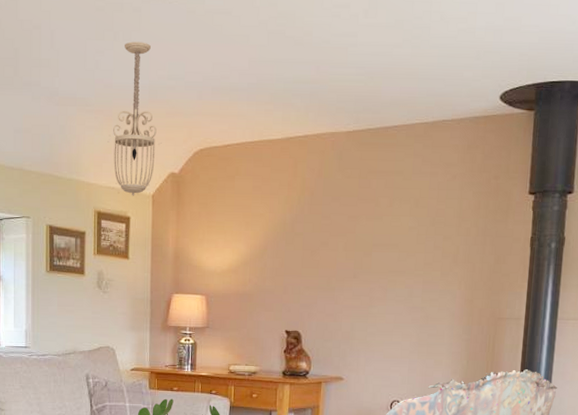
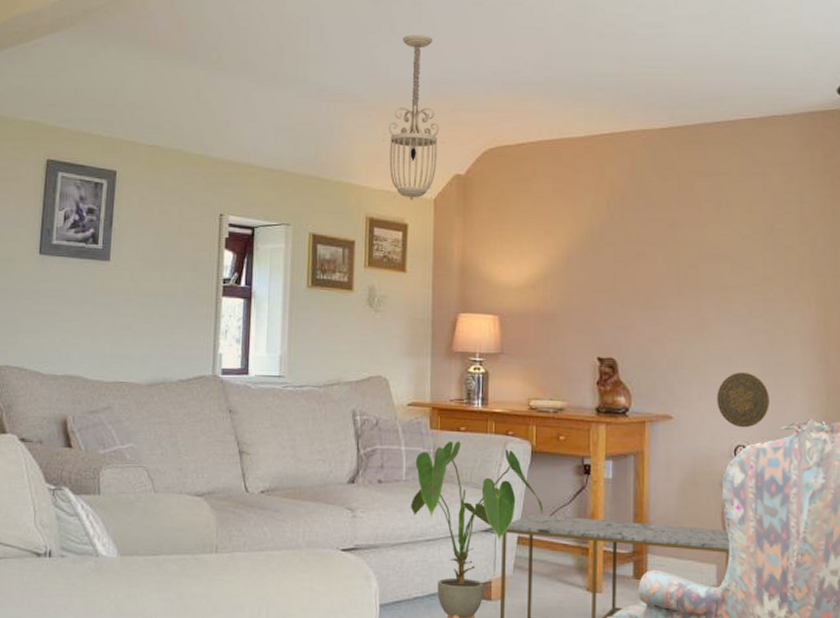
decorative plate: none [379,342,421,387] -> present [717,372,769,428]

